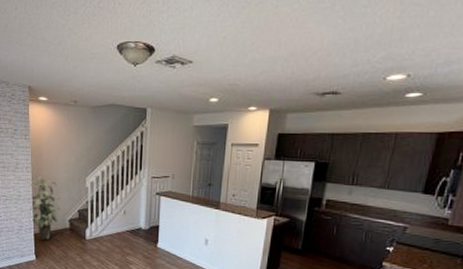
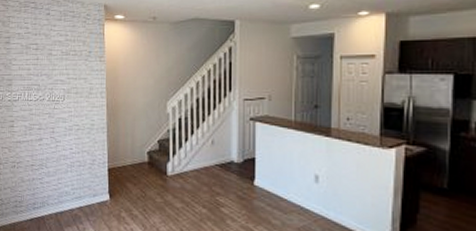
indoor plant: present [29,176,60,240] -> none [104,101,138,177]

